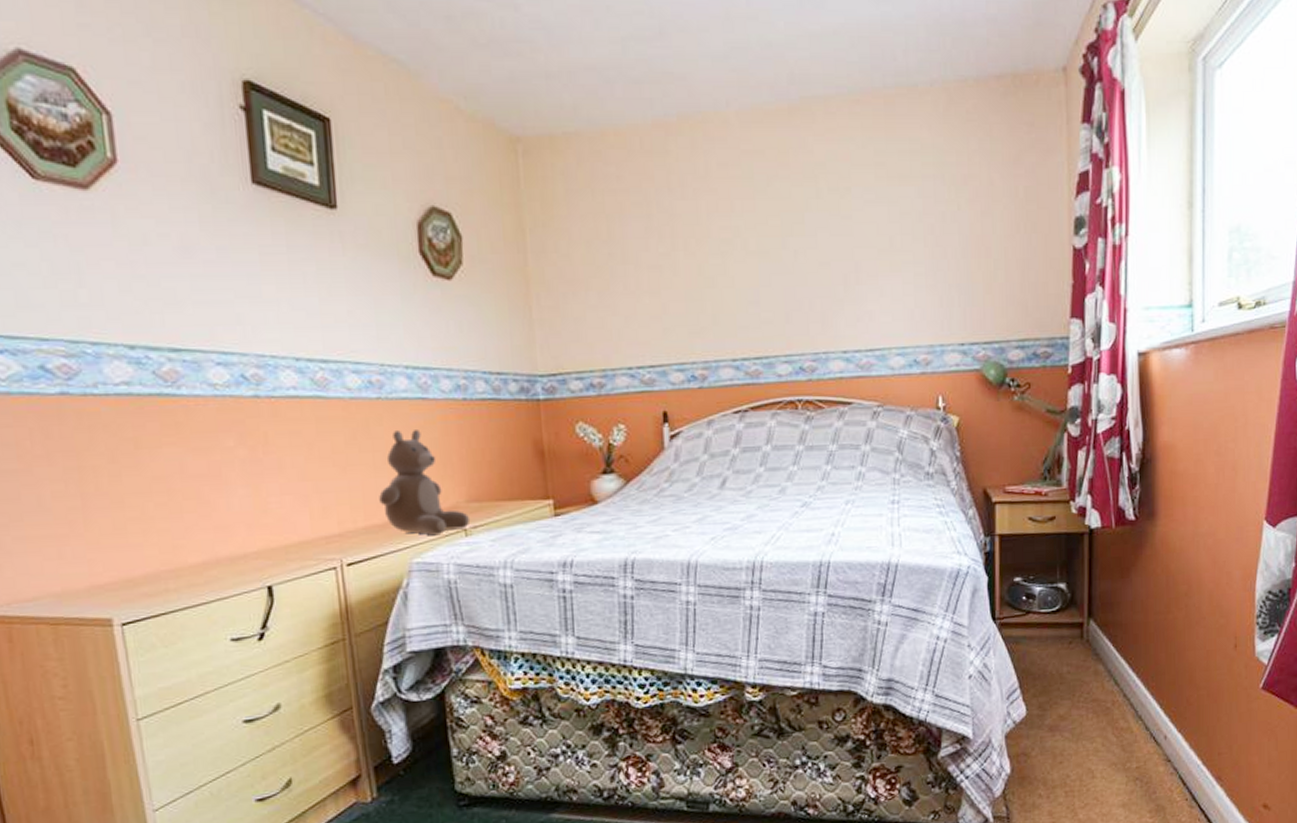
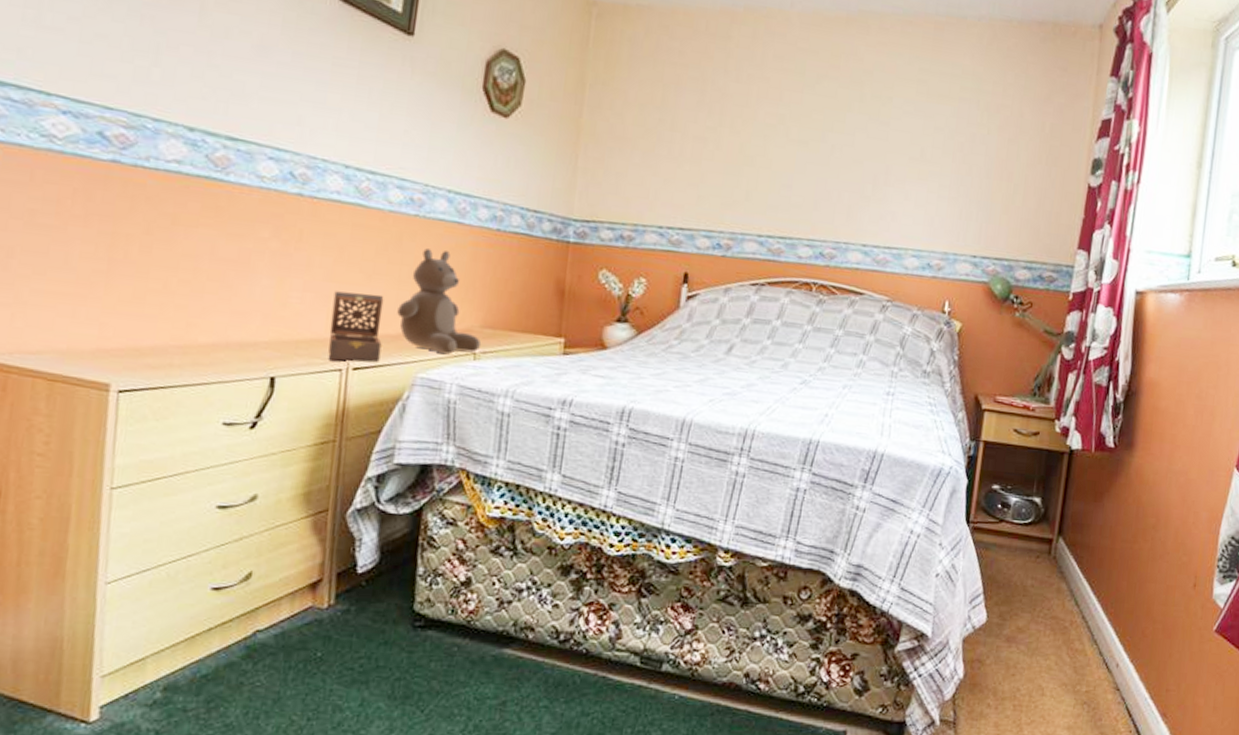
jewelry box: none [312,485,372,560] -> present [328,291,384,363]

